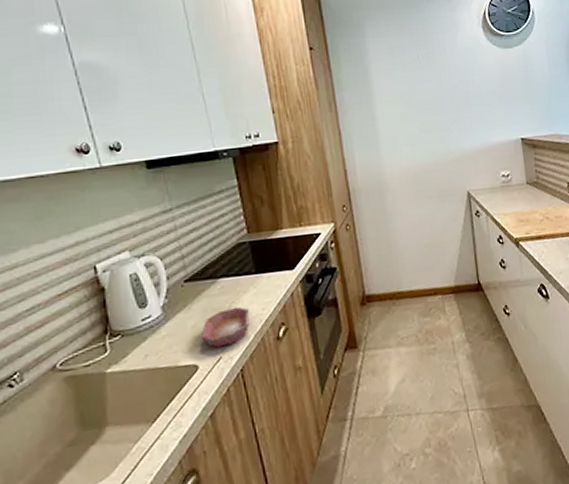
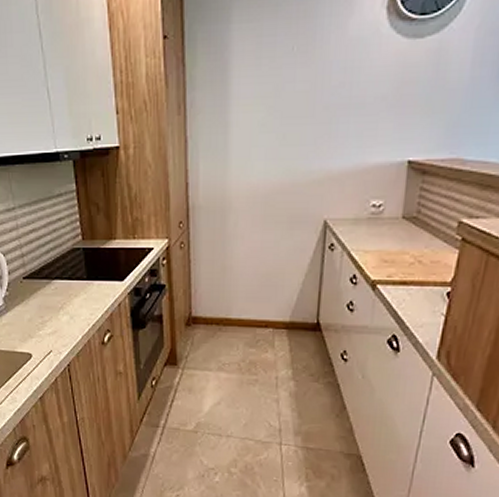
bowl: present [200,306,250,348] -> none [35,308,80,342]

